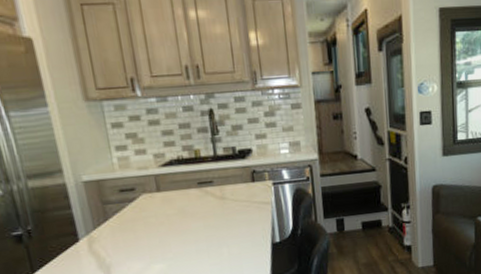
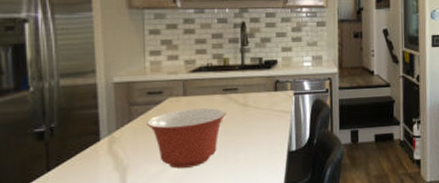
mixing bowl: none [123,202,204,265] -> present [147,107,226,169]

